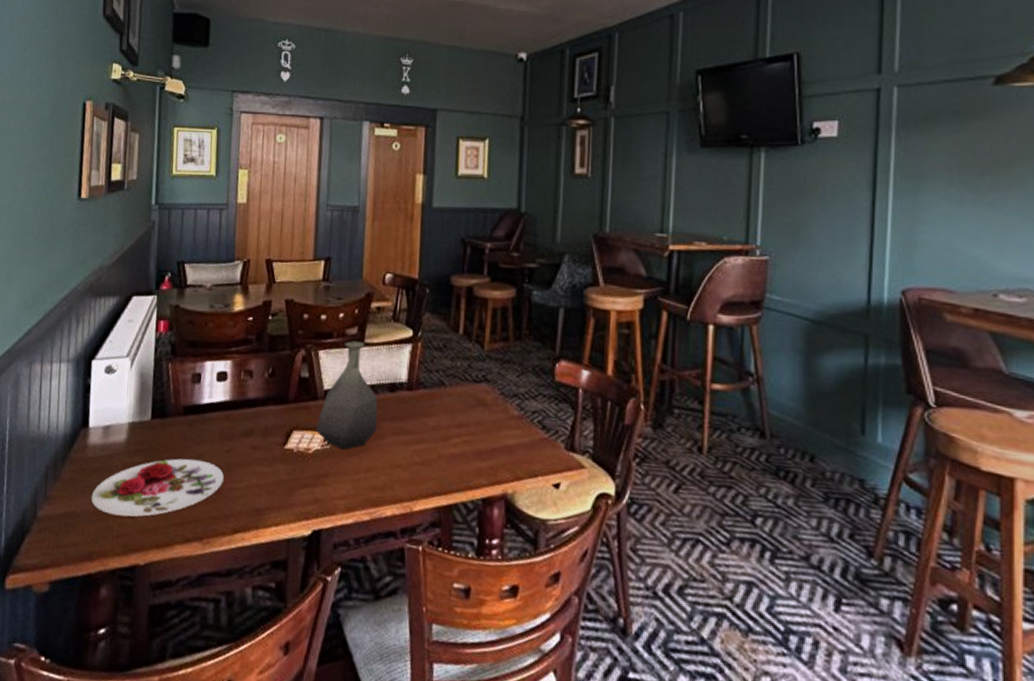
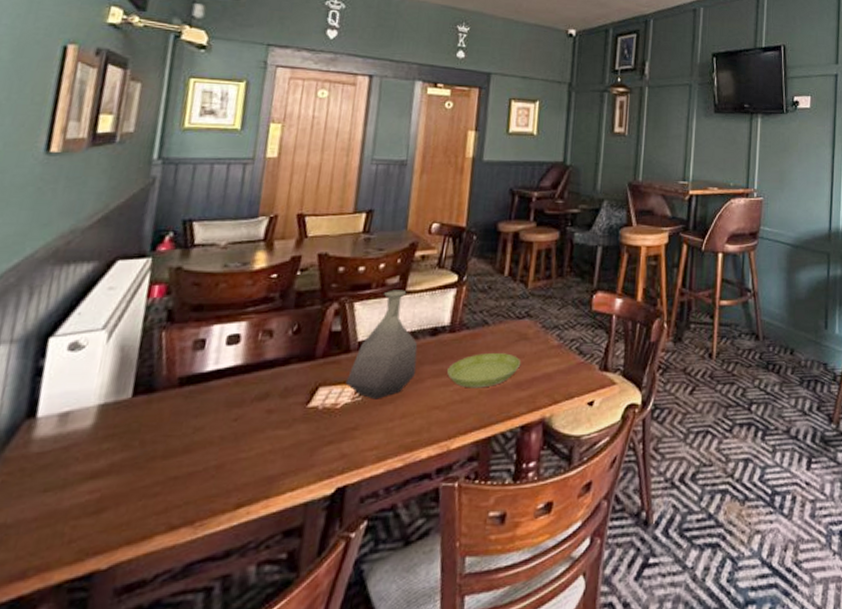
plate: present [91,458,224,517] -> none [31,434,228,517]
saucer: none [407,415,480,453] -> present [447,353,521,388]

